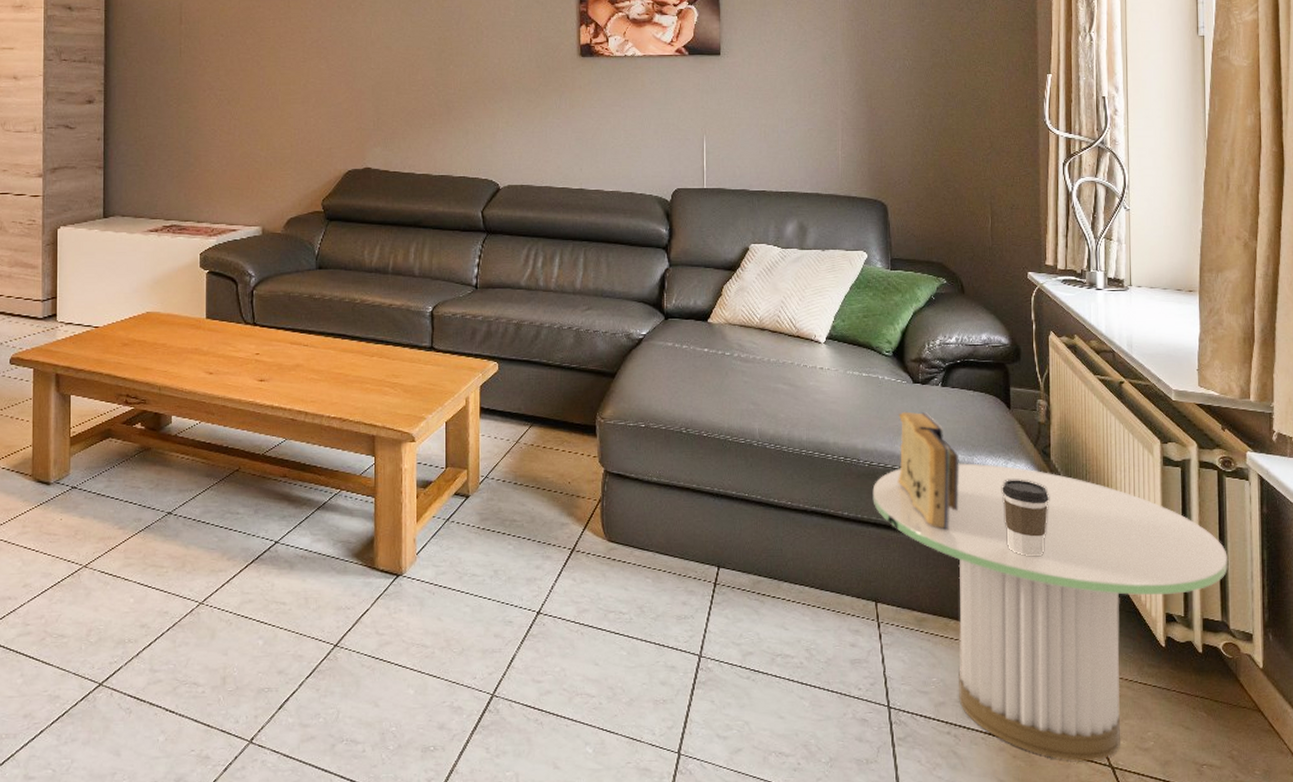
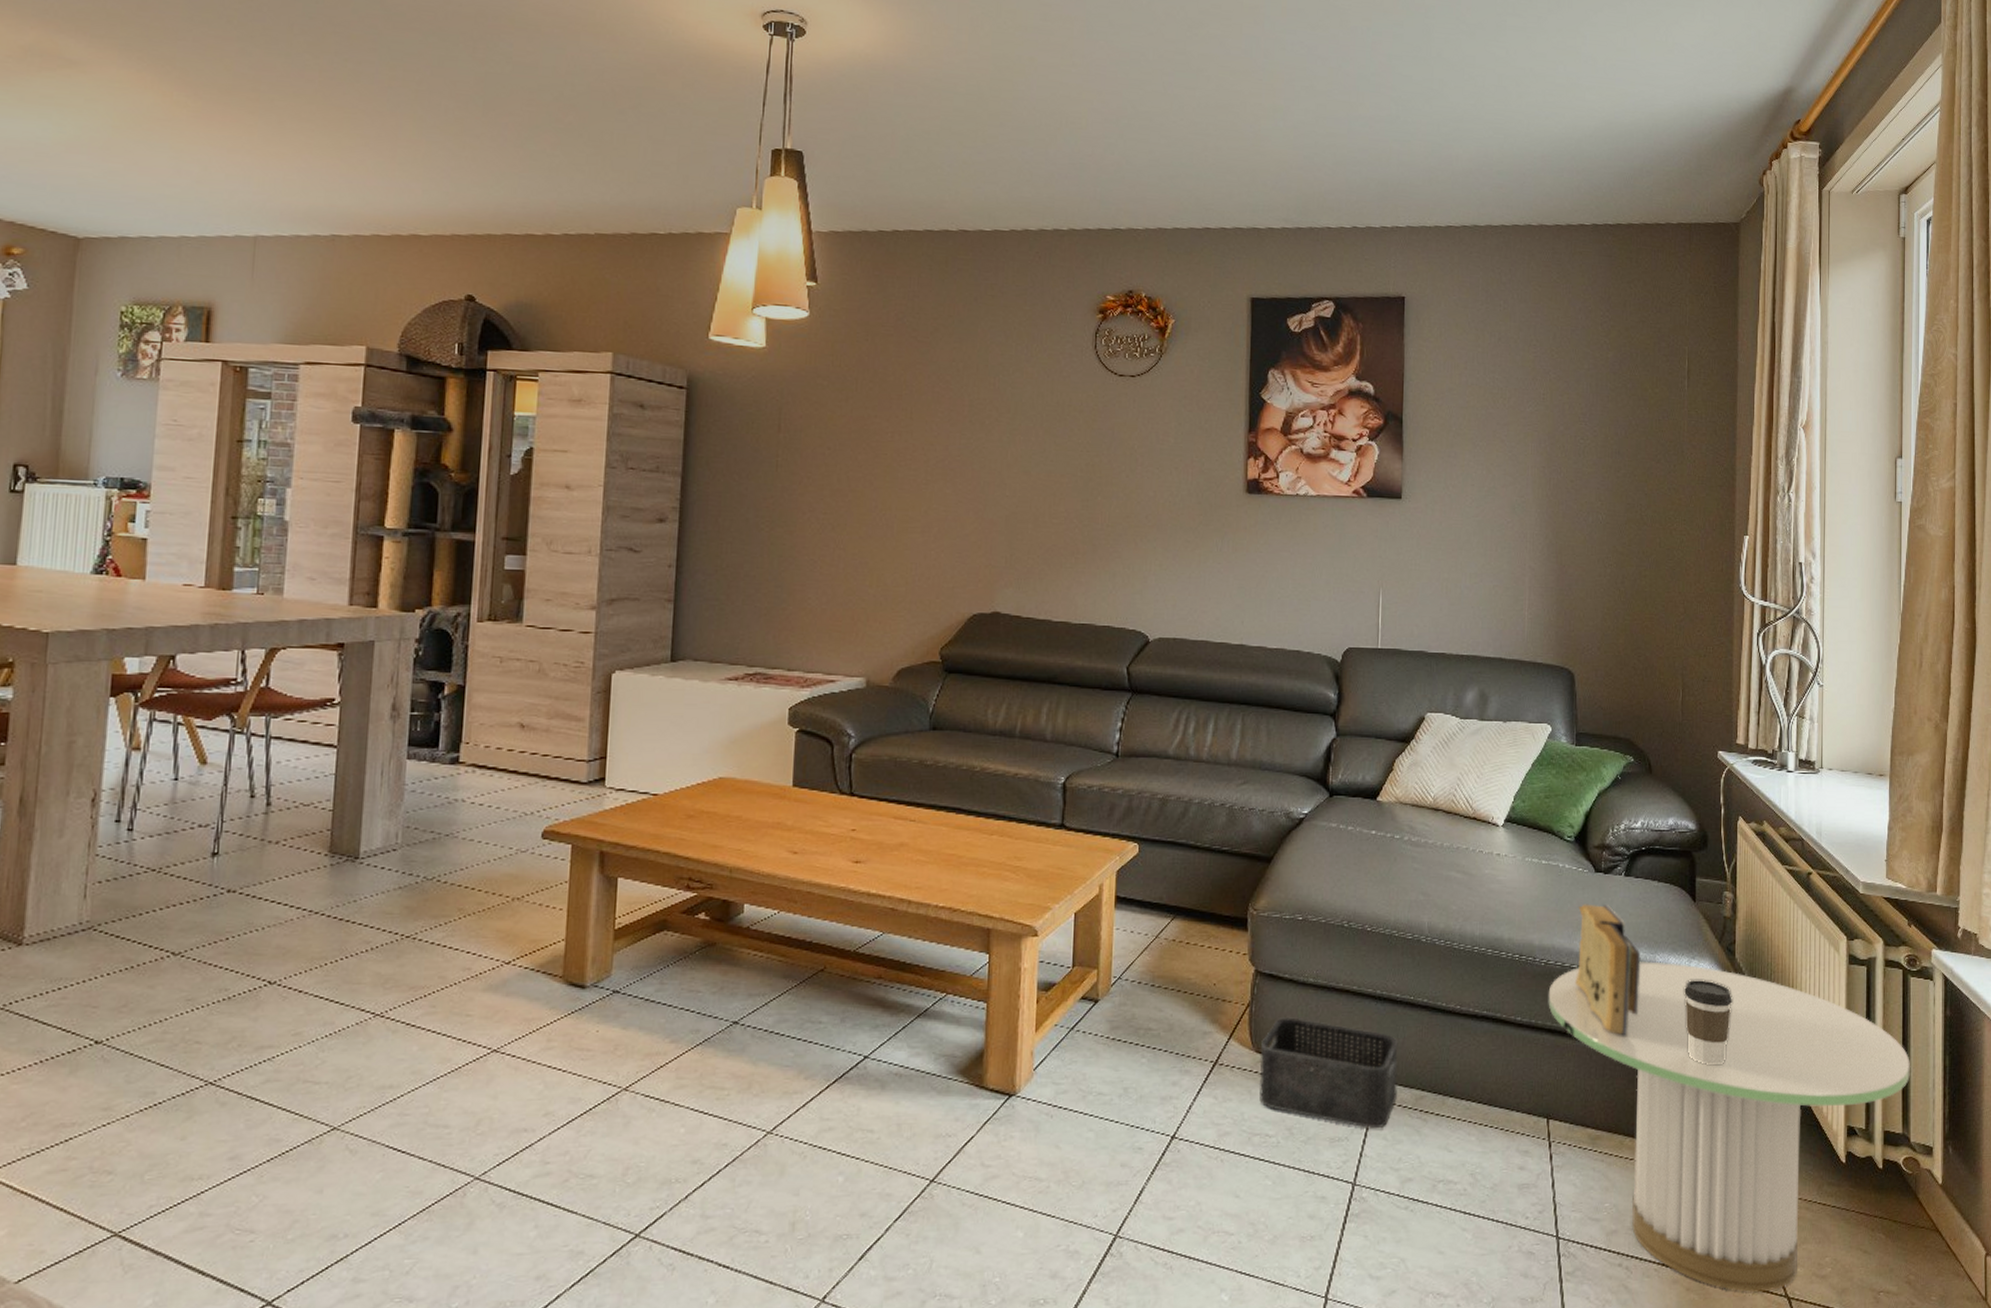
storage bin: none [611,511,736,609] -> present [1259,1017,1398,1129]

